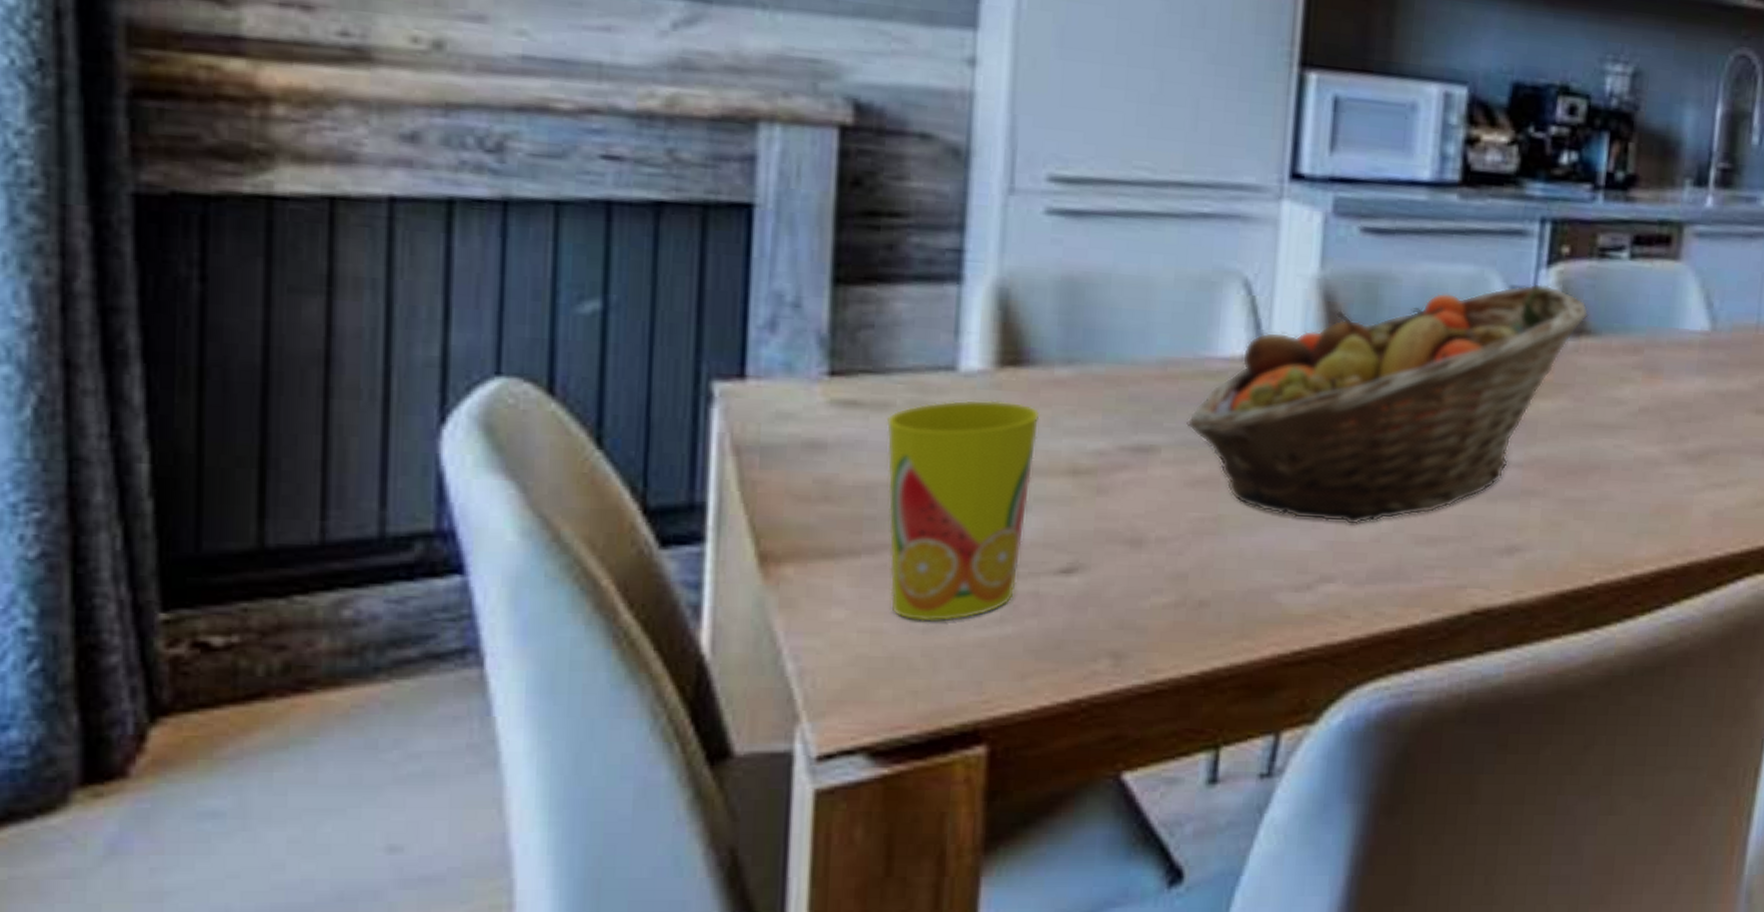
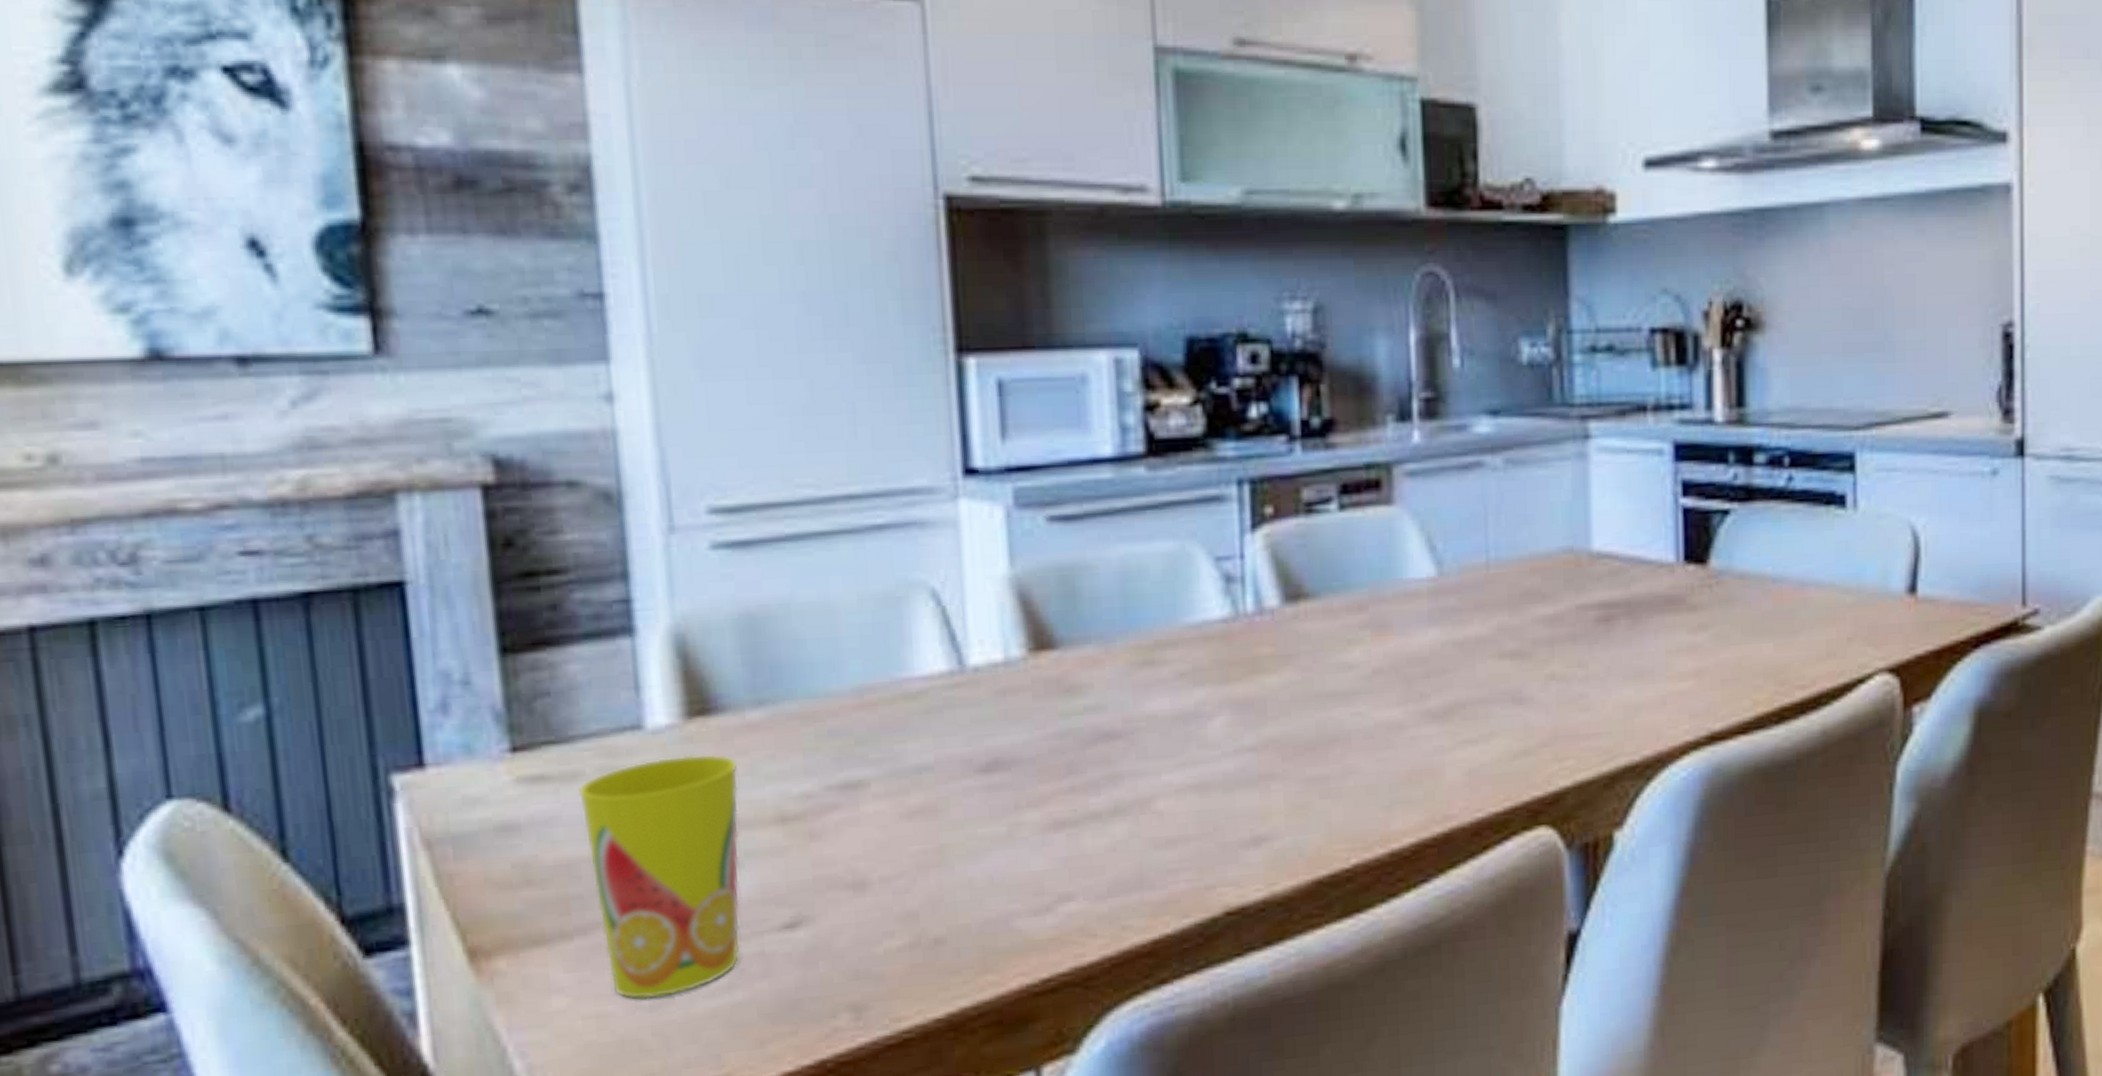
fruit basket: present [1186,283,1589,526] -> none [893,550,1304,838]

